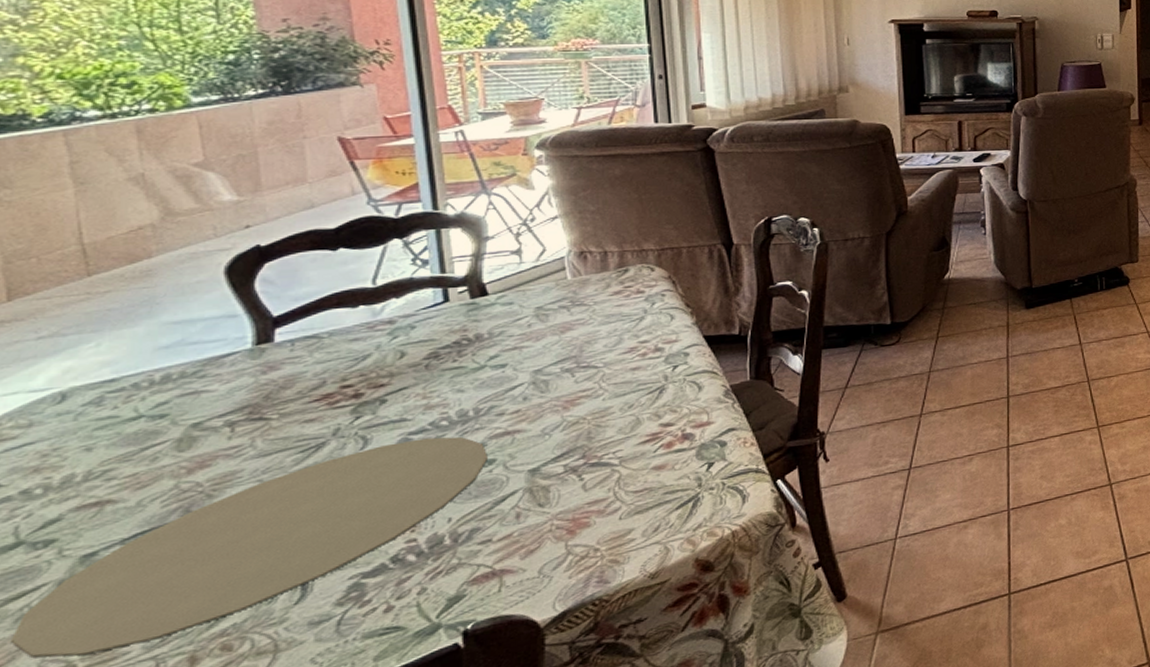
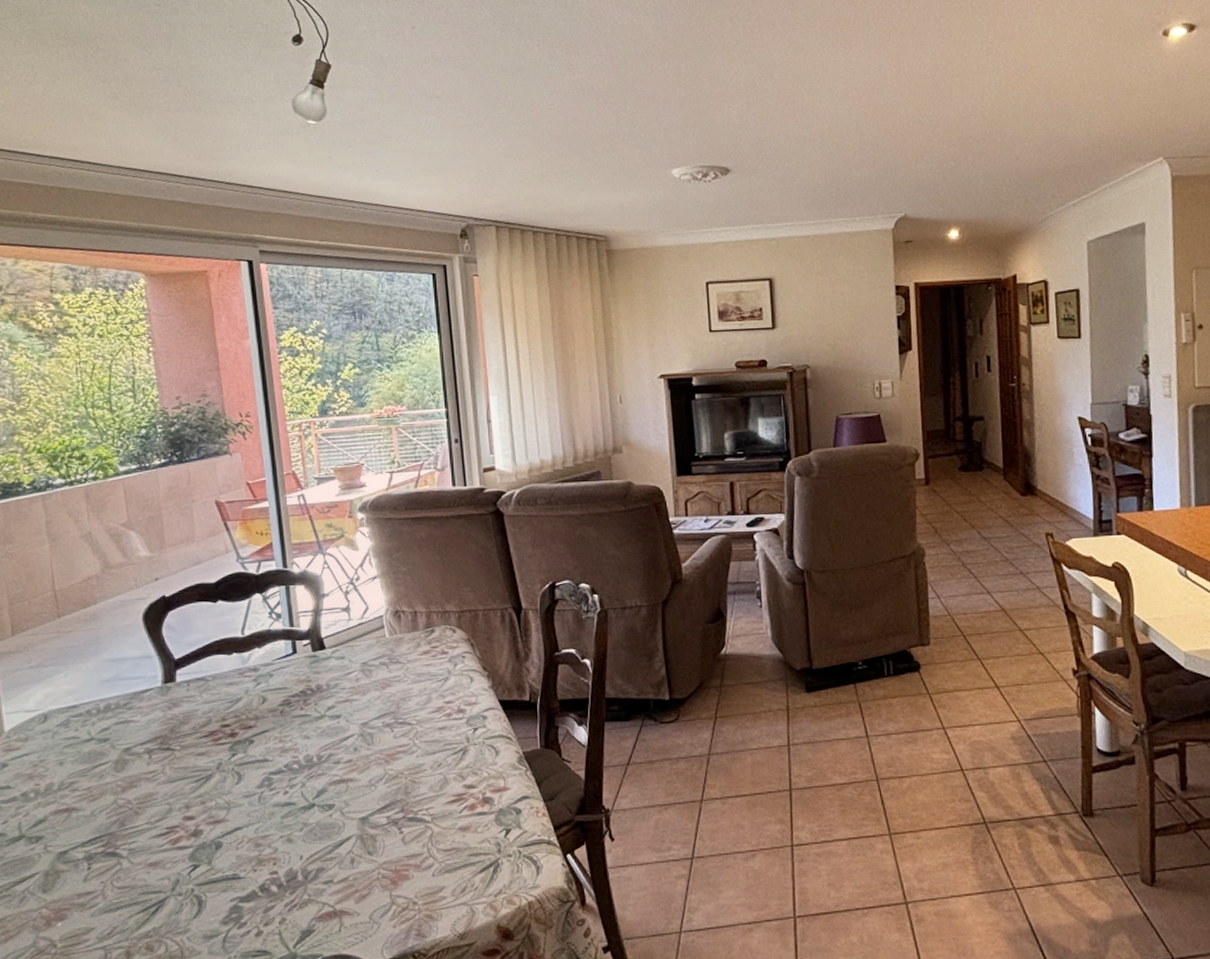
placemat: present [12,436,488,658] -> none [18,779,328,938]

